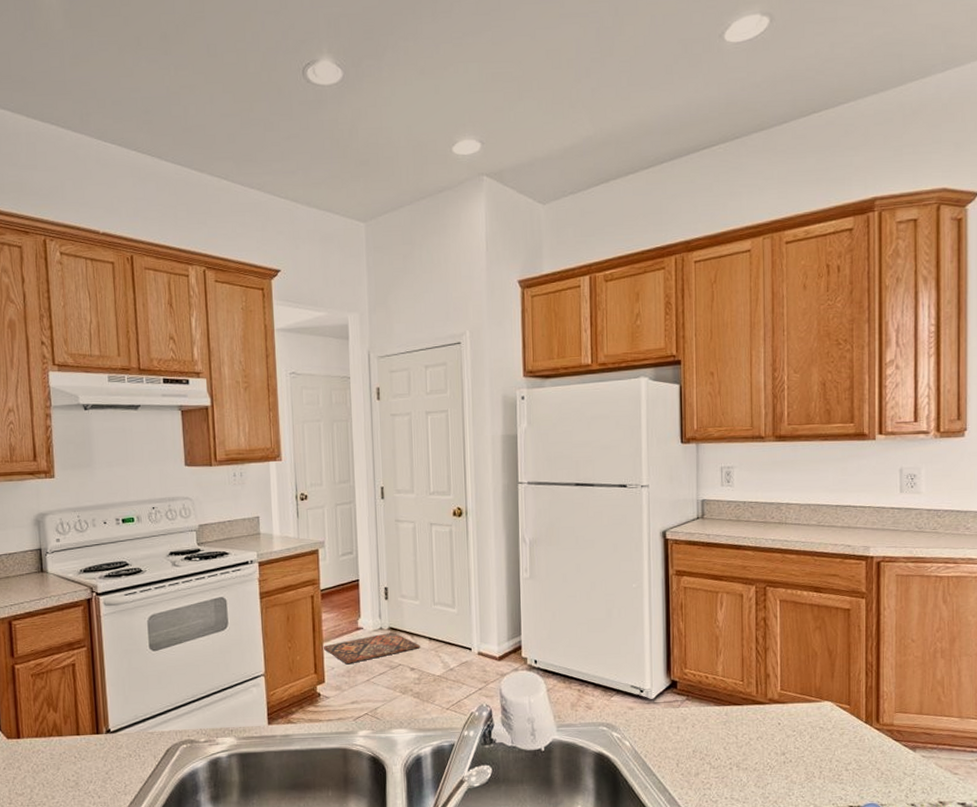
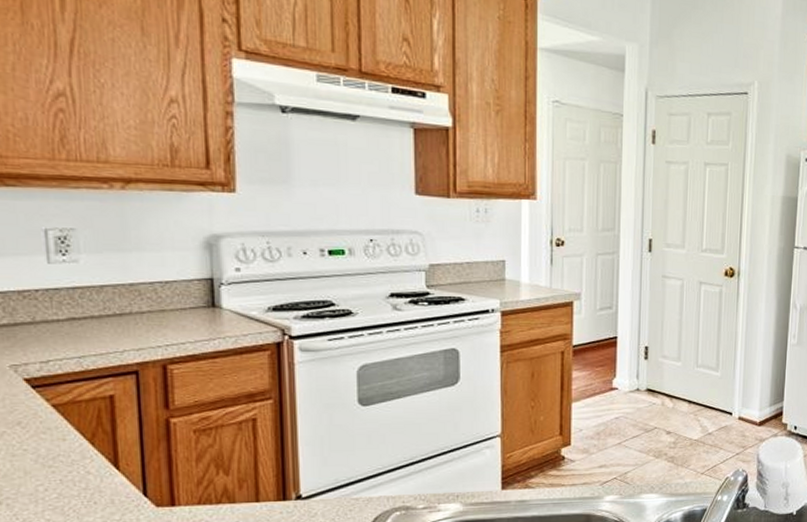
doormat: present [323,631,420,665] -> none [571,393,679,427]

